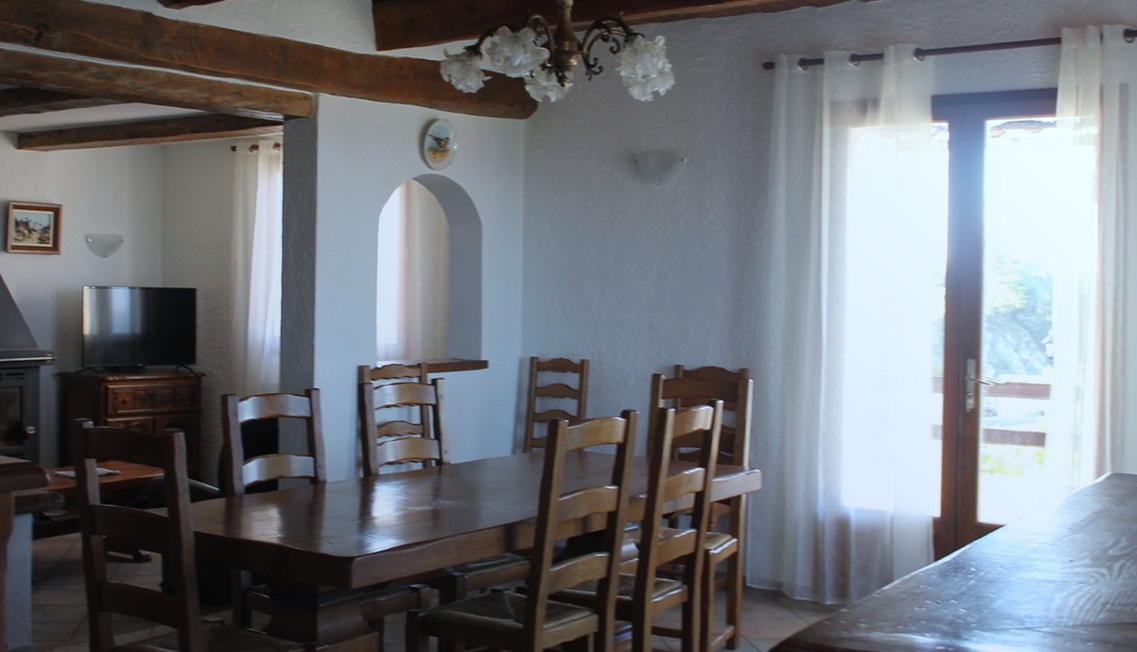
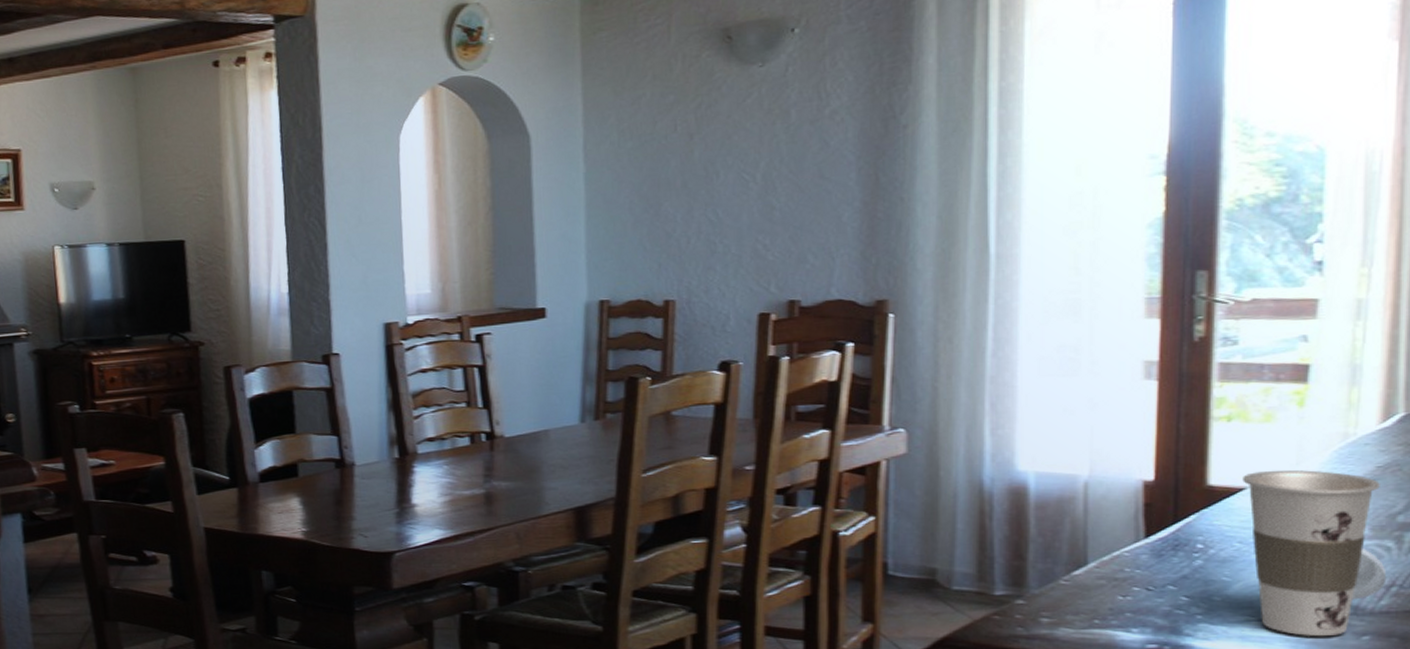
cup: none [1002,512,1103,643] -> present [1243,470,1387,637]

